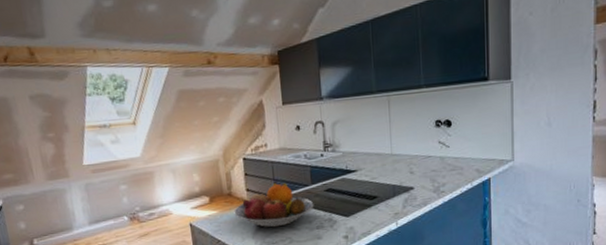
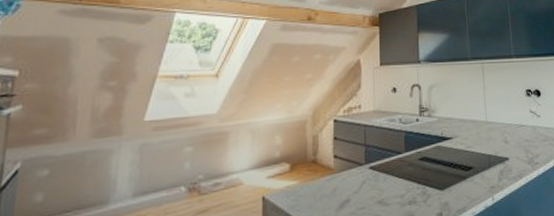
fruit bowl: present [234,182,314,228] -> none [317,148,407,203]

